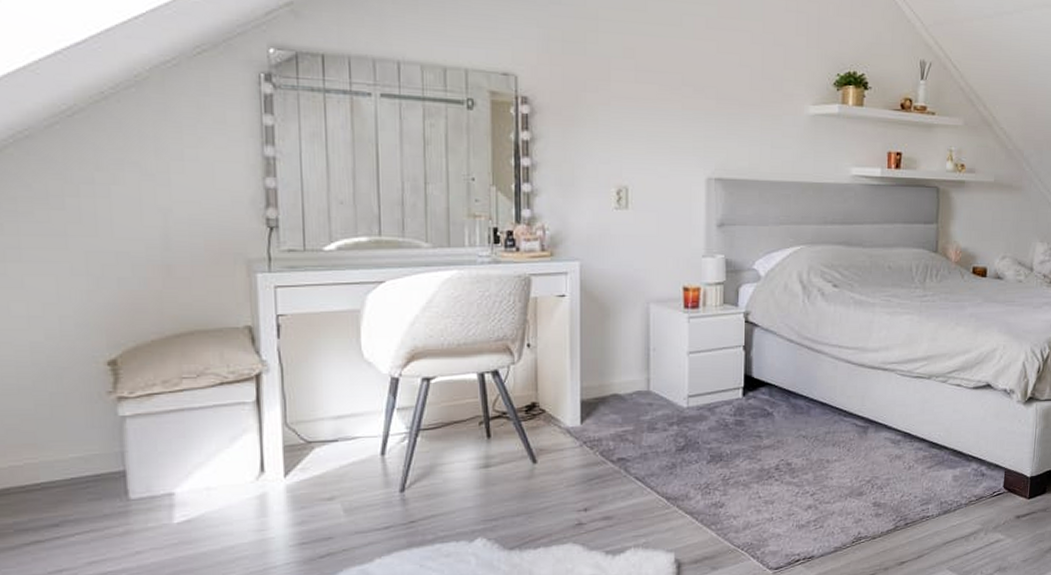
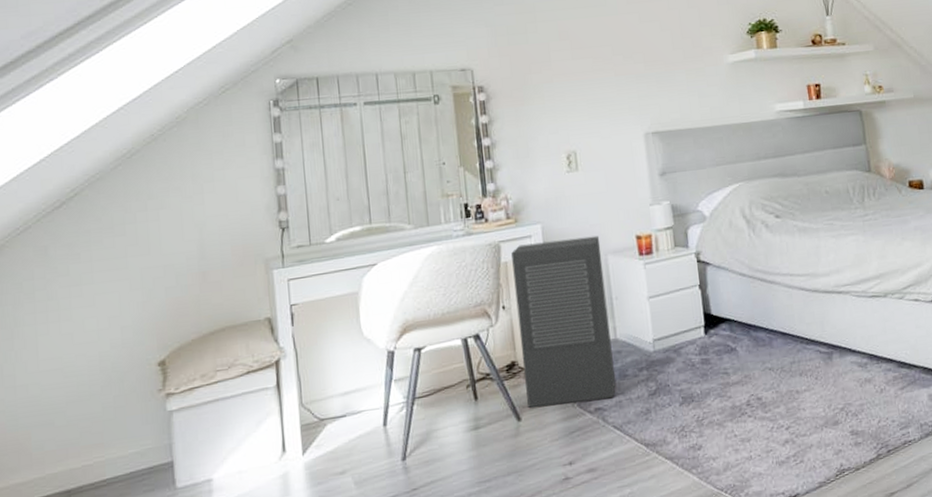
air purifier: none [543,281,644,452] -> present [511,235,616,408]

